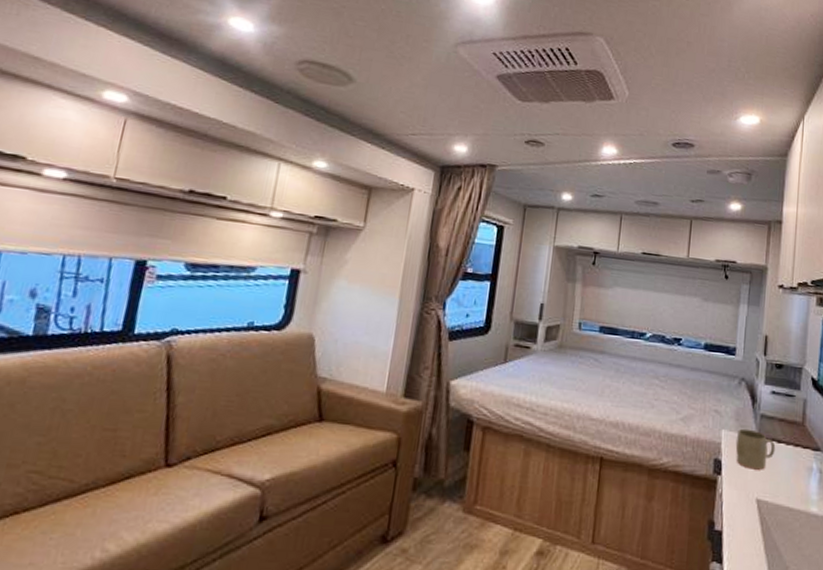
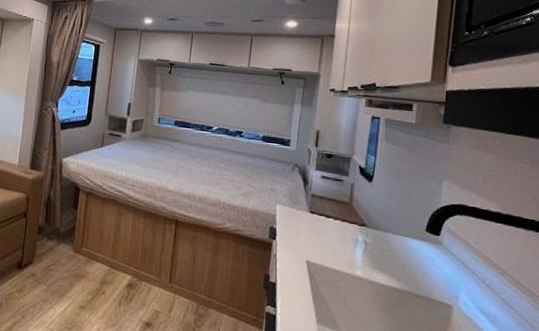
mug: present [735,428,776,470] -> none [288,204,325,238]

